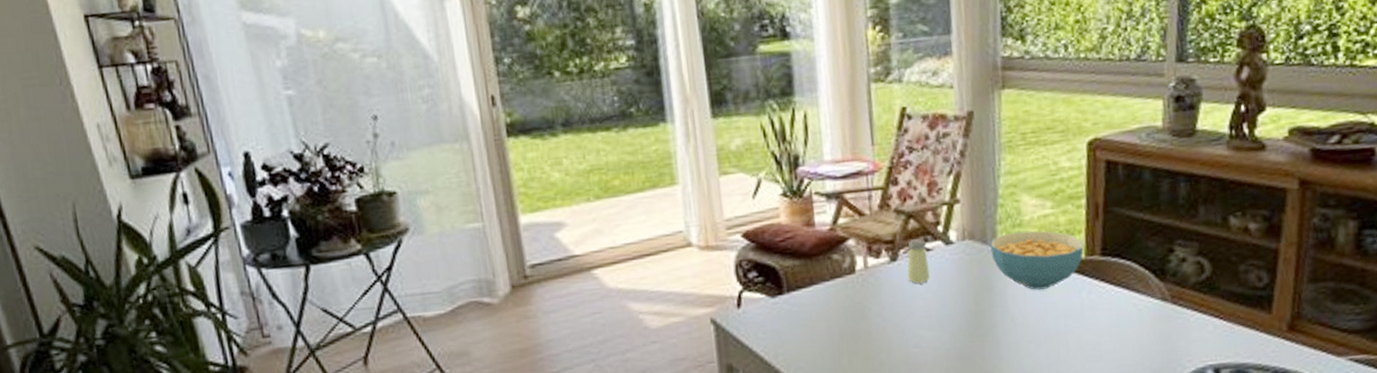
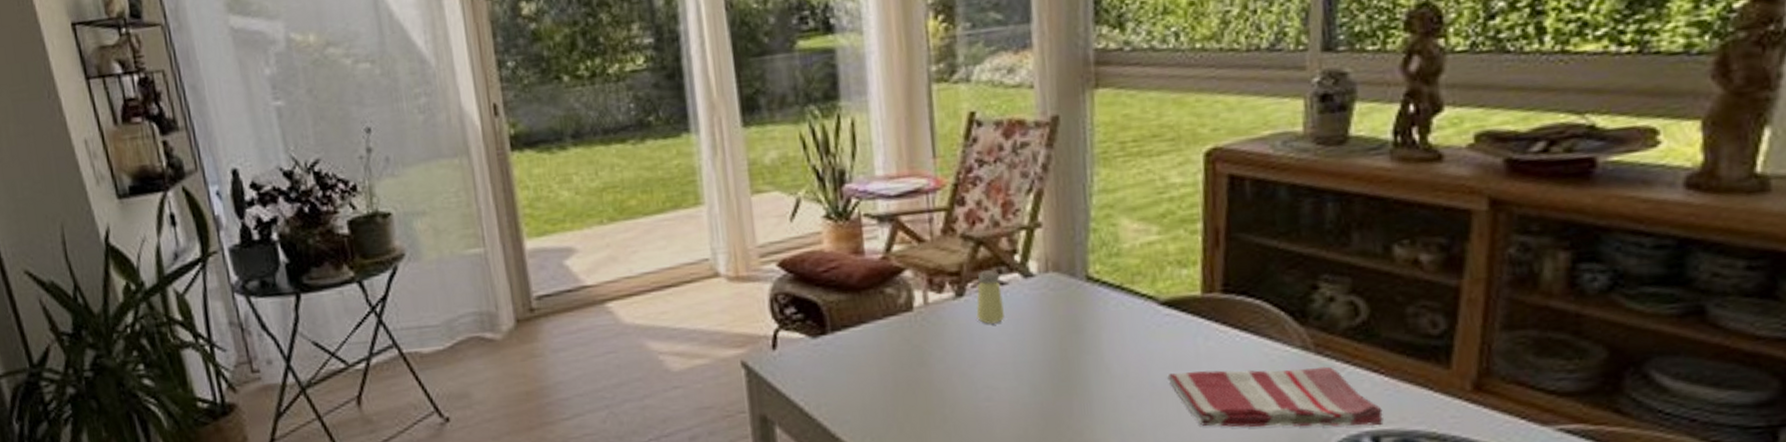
cereal bowl: present [990,231,1084,290] -> none [1080,261,1200,335]
dish towel: none [1059,313,1223,364] -> present [1167,366,1384,427]

